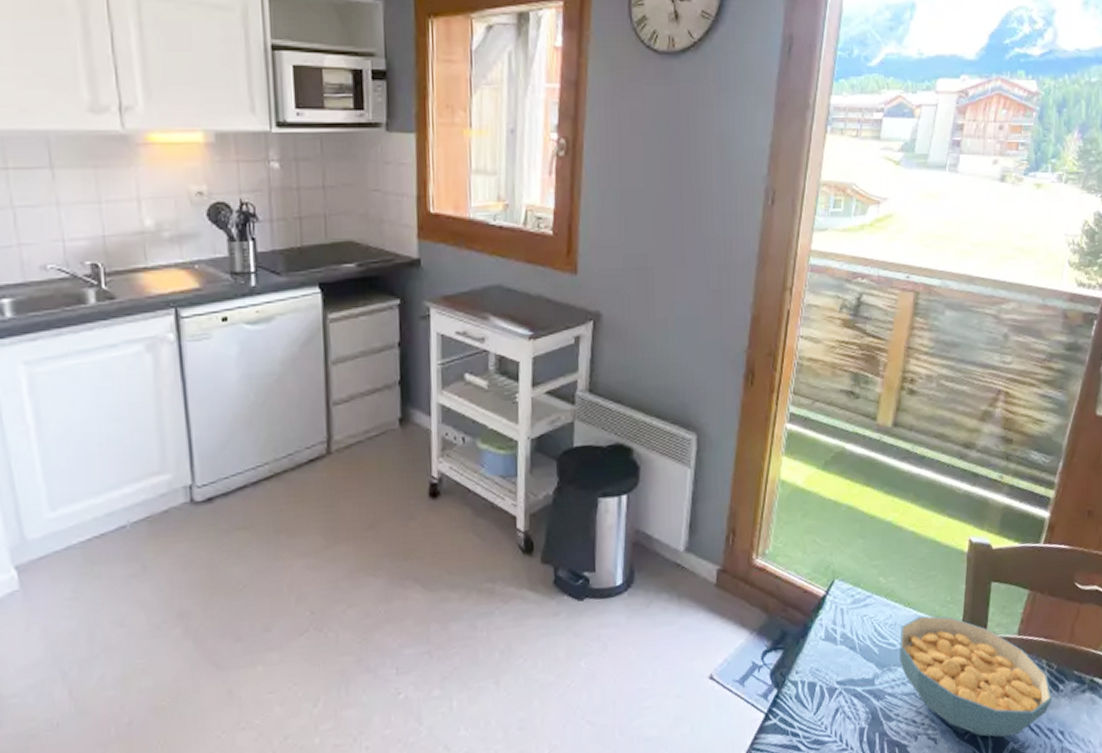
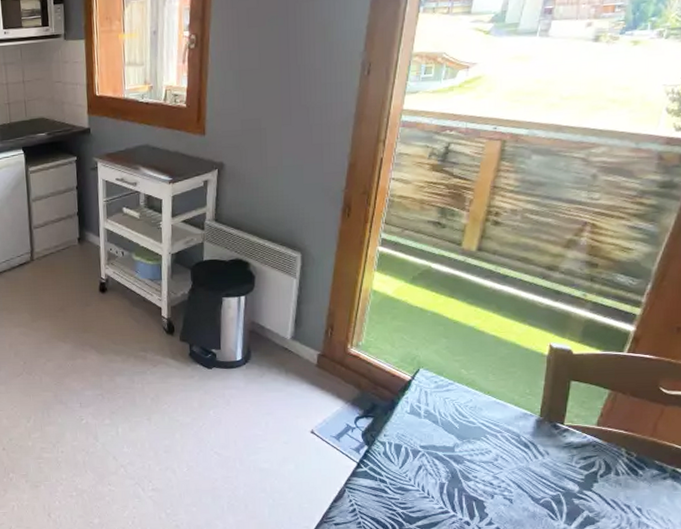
cereal bowl: present [899,615,1053,738] -> none [479,402,631,506]

